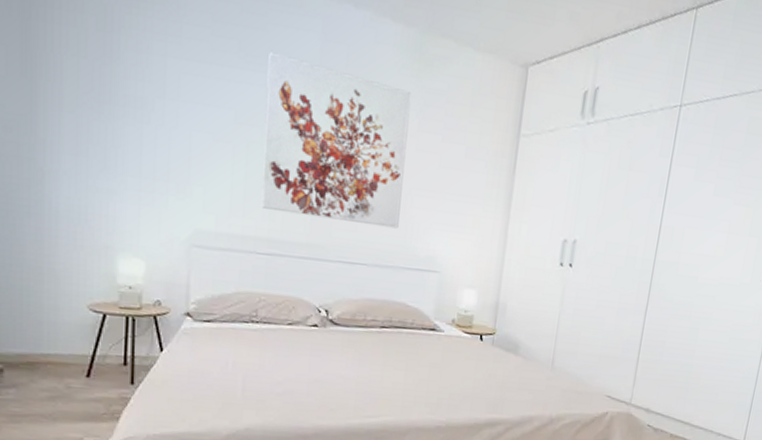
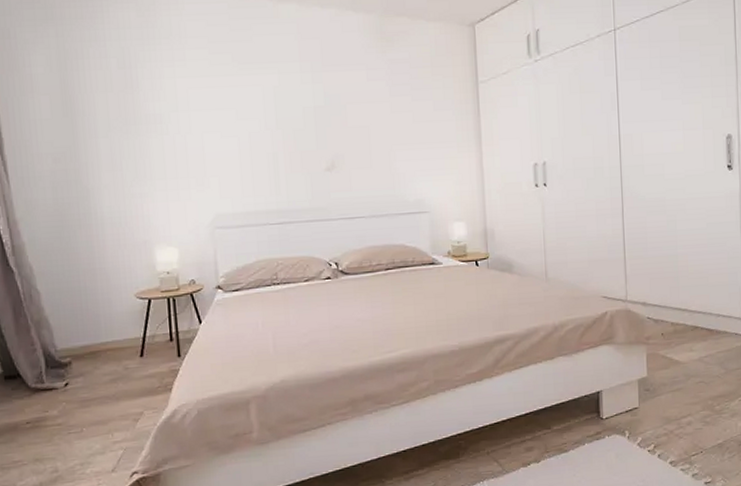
wall art: present [261,51,412,229] -> none [257,57,387,186]

